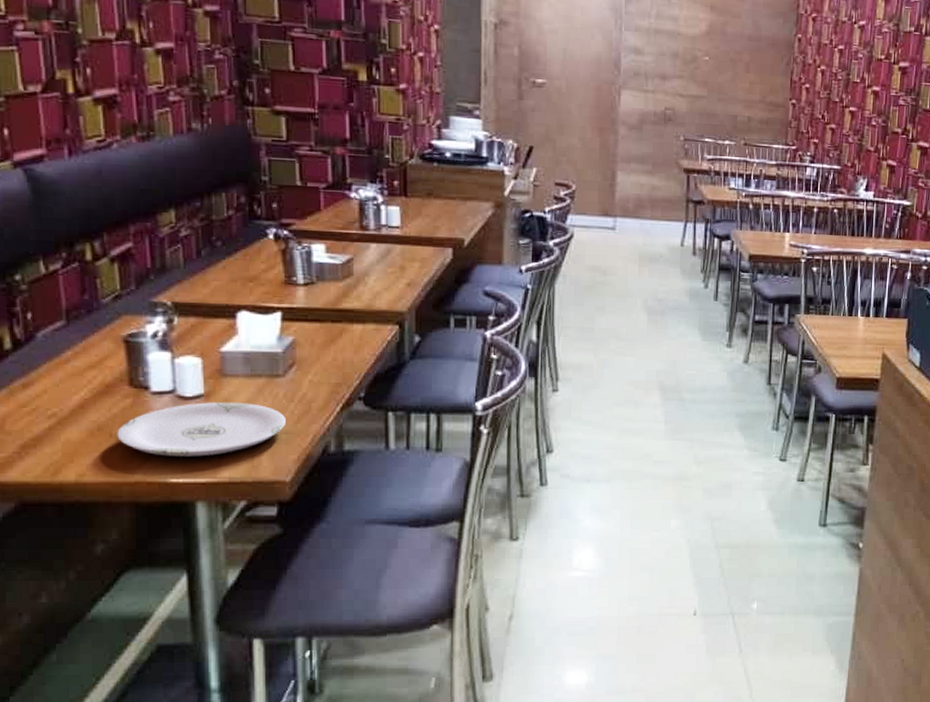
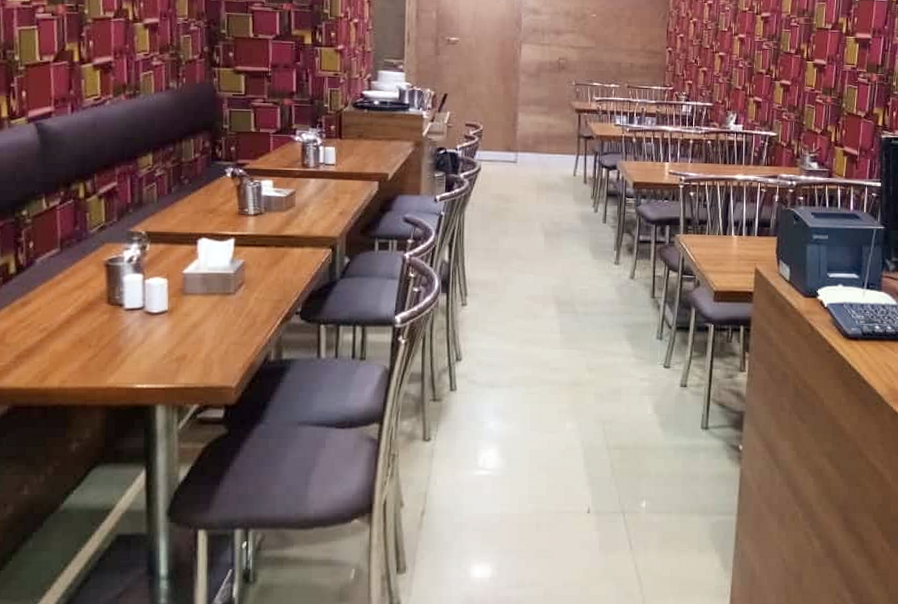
plate: present [117,402,286,457] -> none [95,317,234,365]

